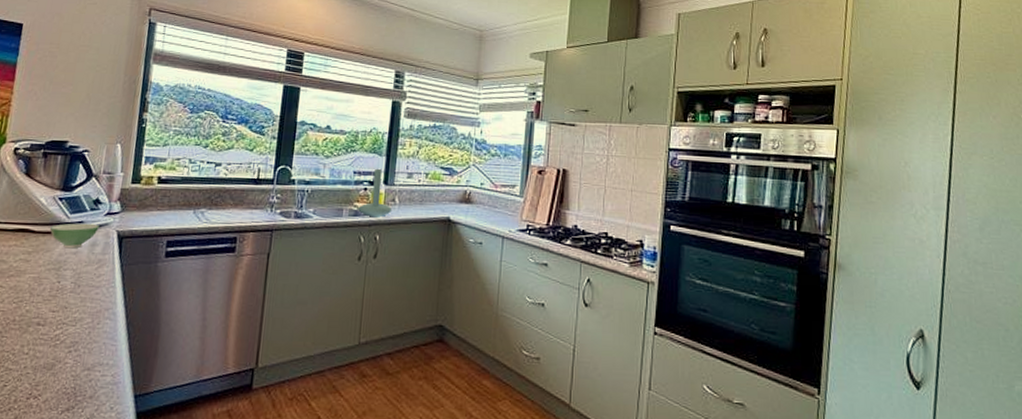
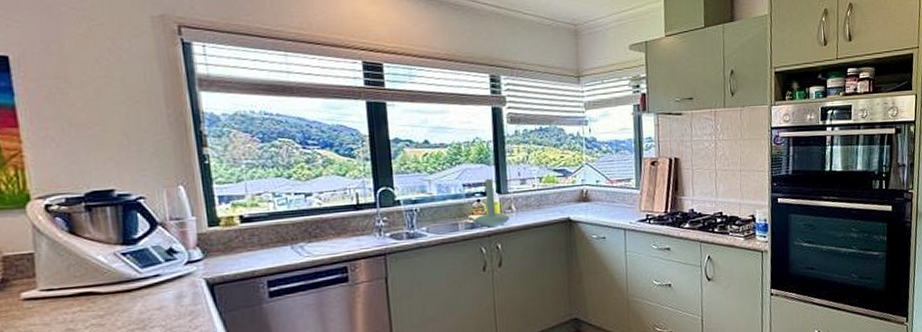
bowl: present [49,223,99,249] -> none [119,275,181,306]

